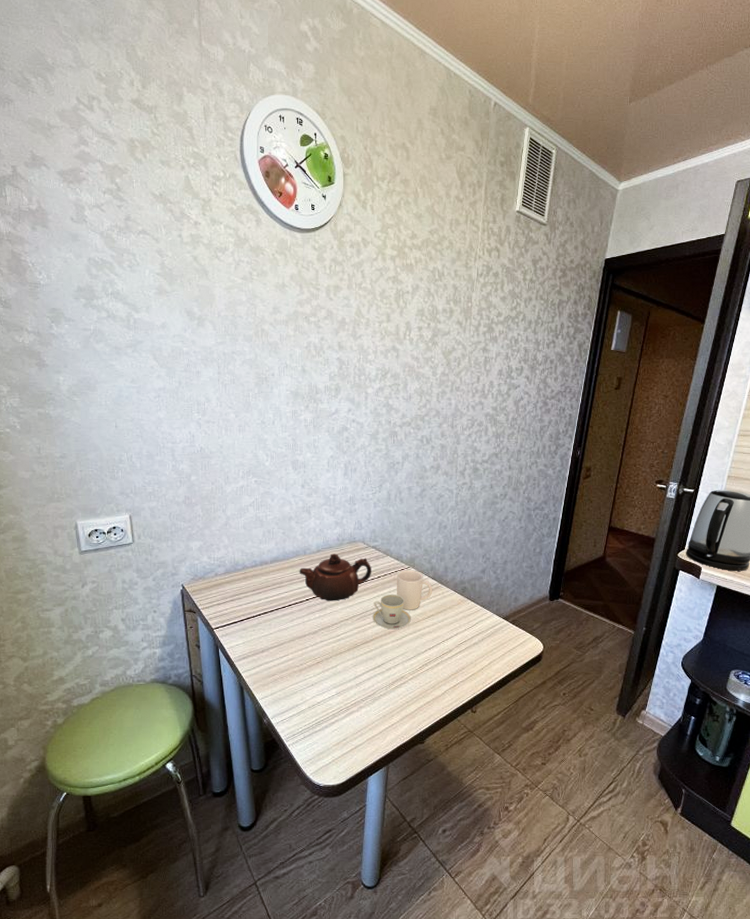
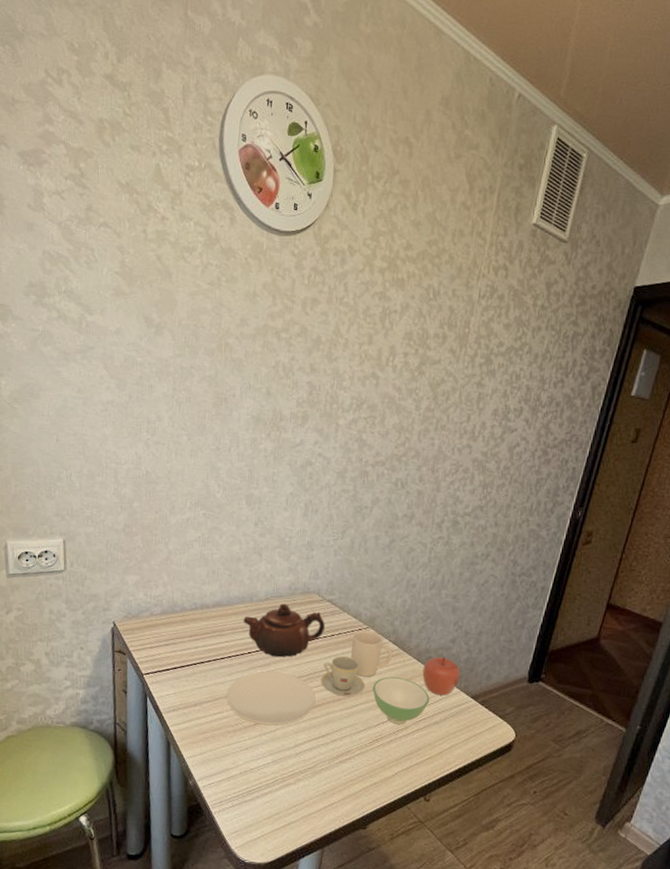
plate: none [291,614,369,662] -> present [226,671,316,726]
bowl: none [418,608,468,648] -> present [373,677,430,725]
fruit: none [460,585,492,620] -> present [422,656,461,696]

